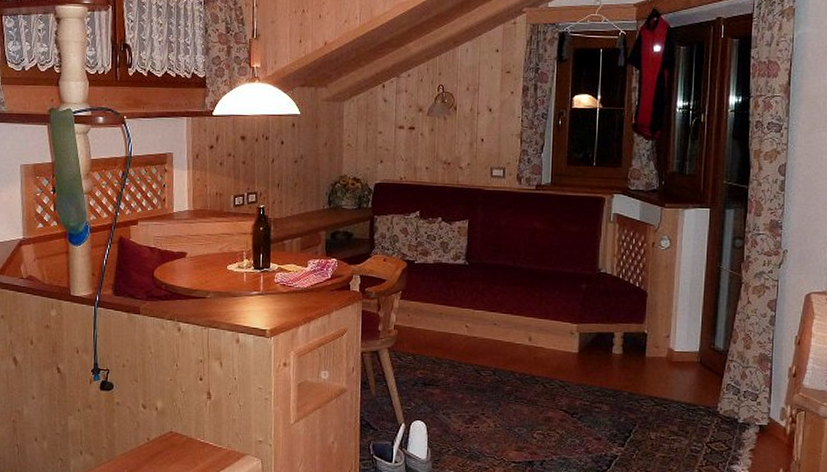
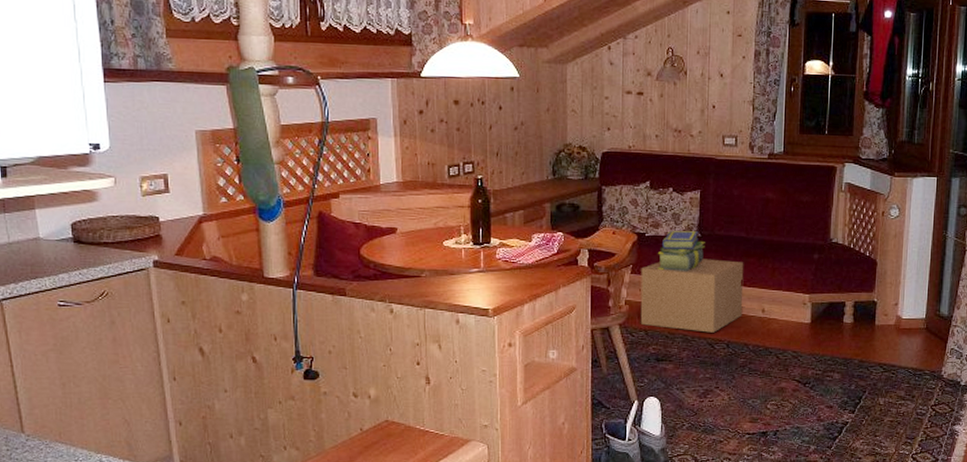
cardboard box: none [408,286,511,359] -> present [640,259,744,333]
stack of books: none [426,259,473,298] -> present [658,231,705,271]

